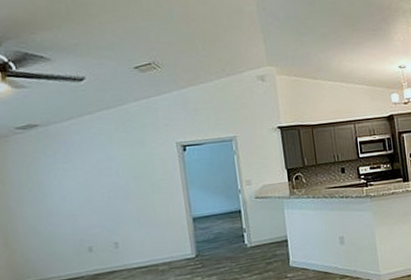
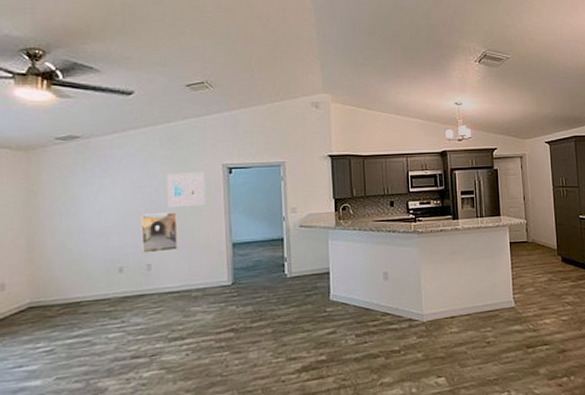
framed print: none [103,191,143,233] -> present [140,212,179,253]
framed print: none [124,151,164,188] -> present [167,172,206,208]

